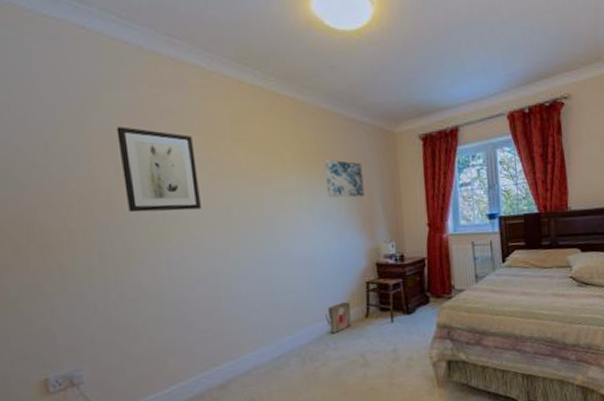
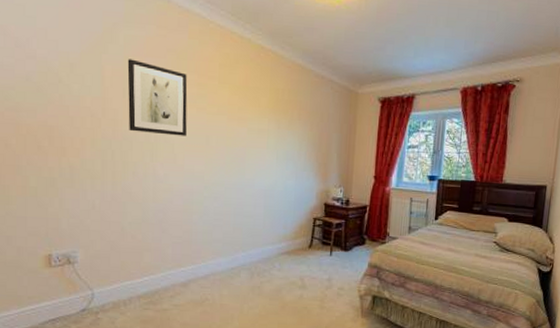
wall art: present [323,159,365,198] -> none [292,109,325,145]
cardboard box: present [326,302,352,333] -> none [275,232,297,256]

